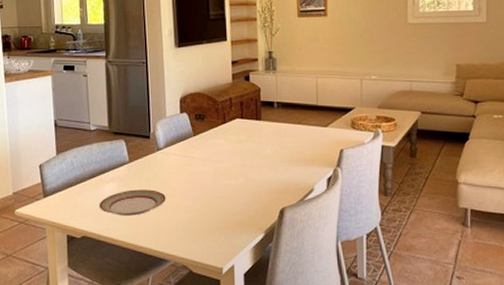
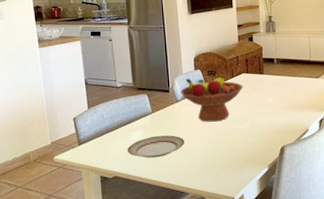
fruit bowl: none [163,122,237,175] -> present [180,77,243,122]

